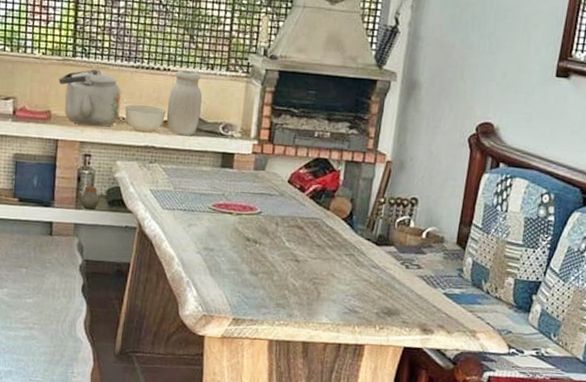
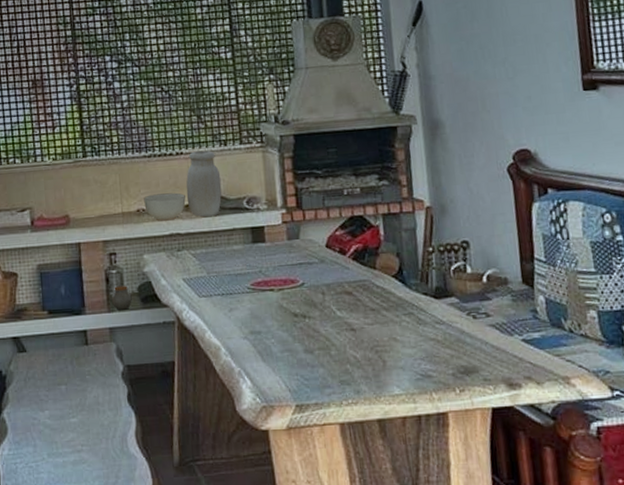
kettle: present [59,68,122,128] -> none [72,165,140,225]

